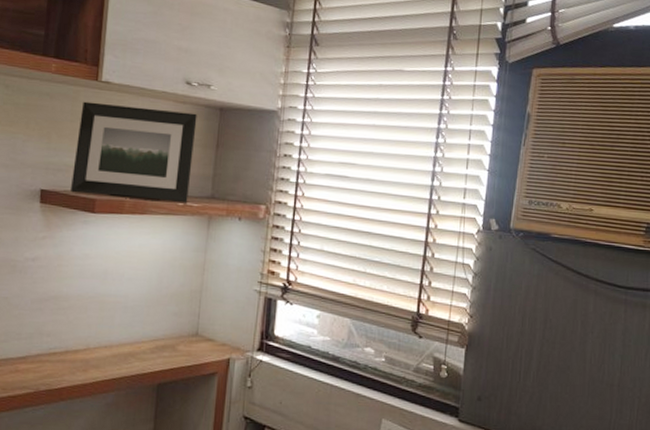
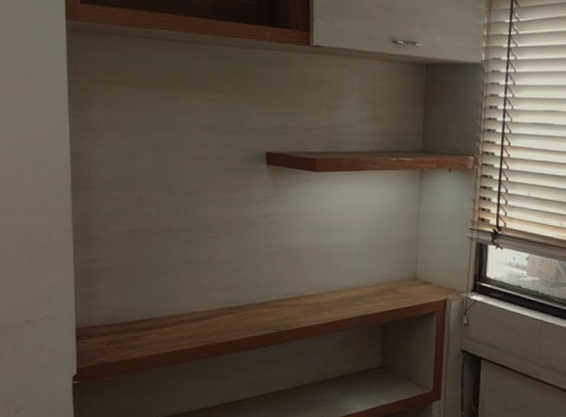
picture frame: present [71,101,197,204] -> none [293,66,405,159]

